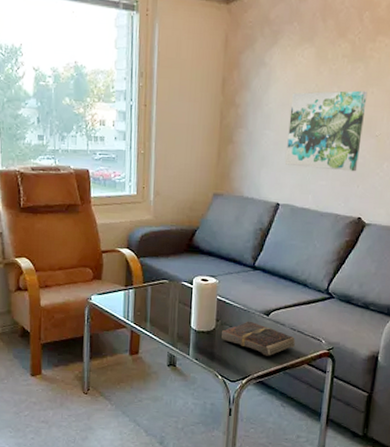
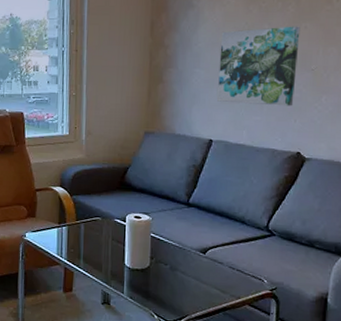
book: present [221,321,295,356] -> none [156,259,235,296]

